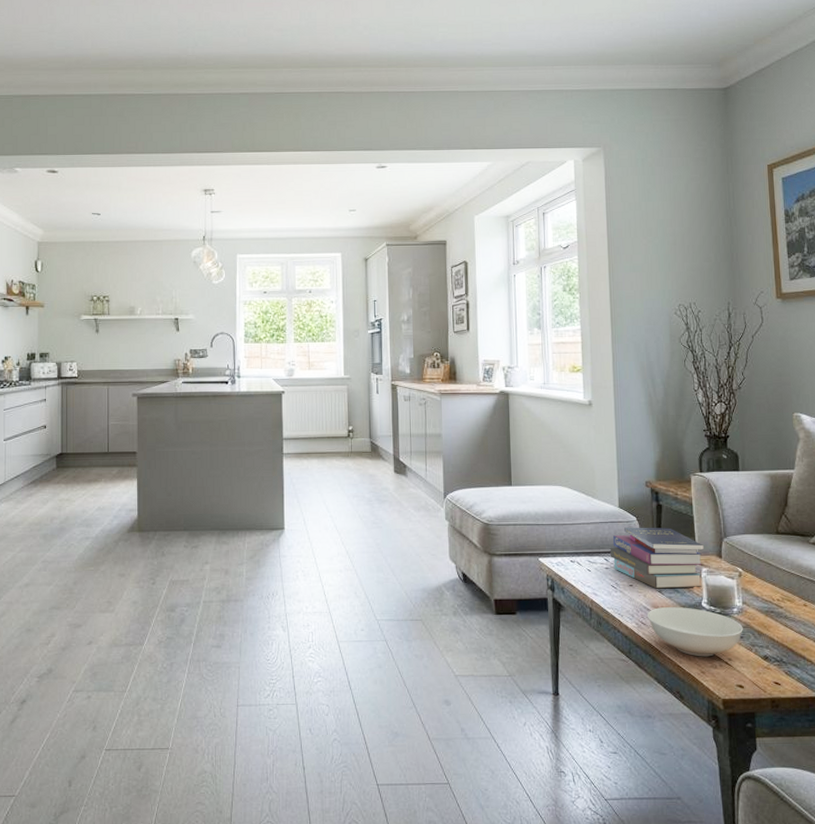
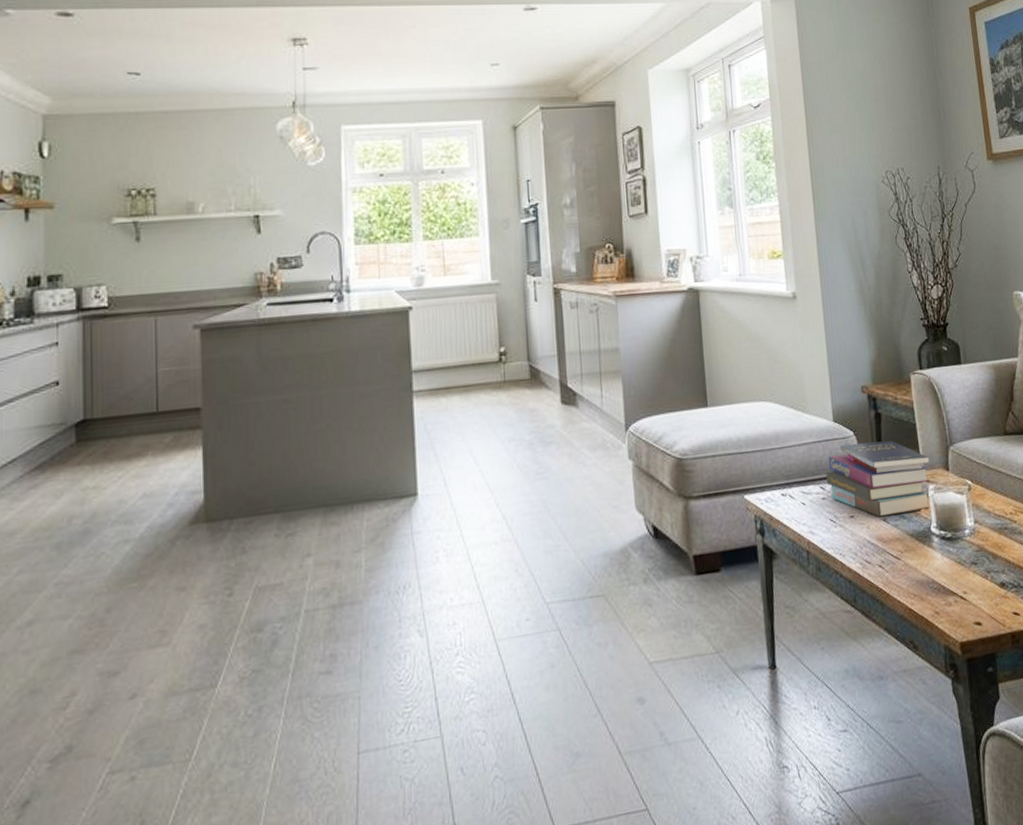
bowl: present [646,607,743,657] -> none [871,535,977,594]

